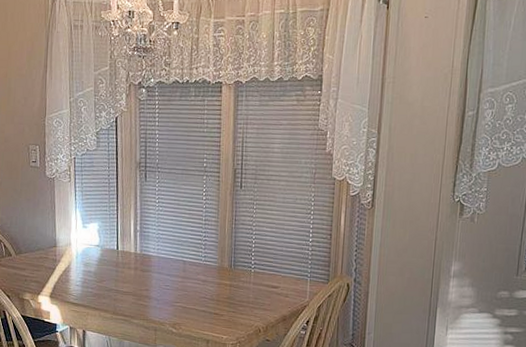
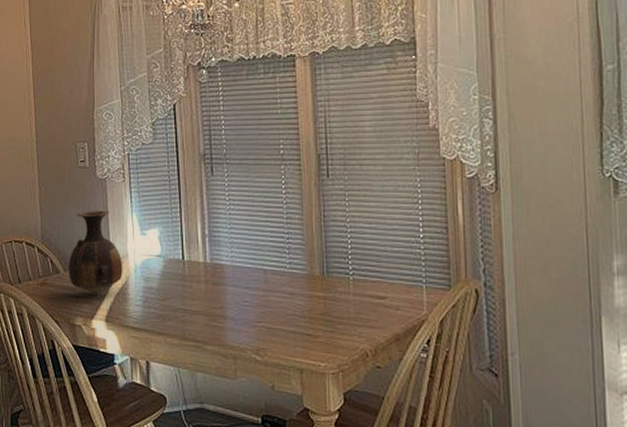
vase: none [19,204,67,275] -> present [68,210,123,294]

